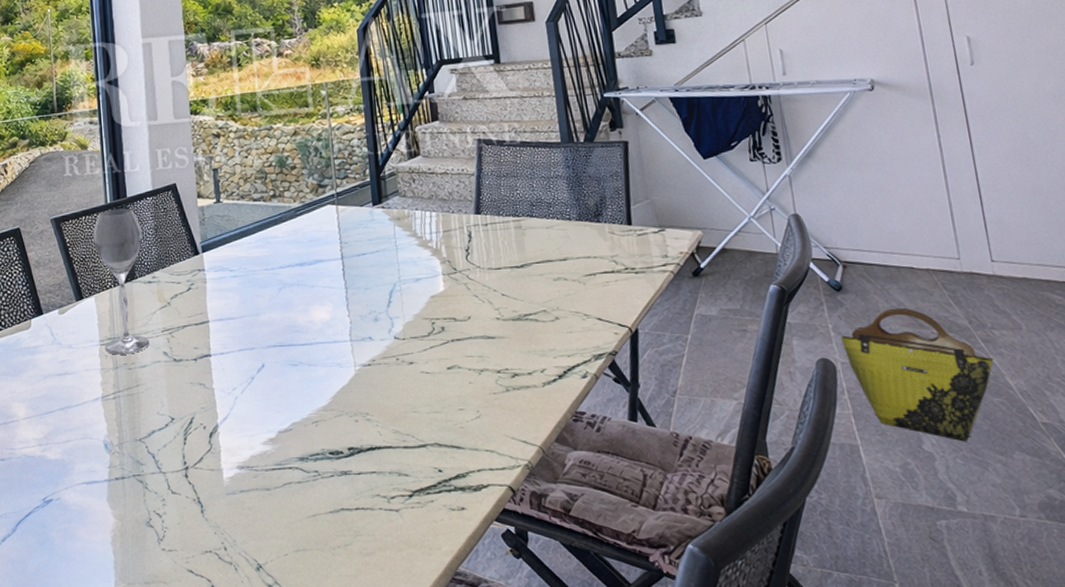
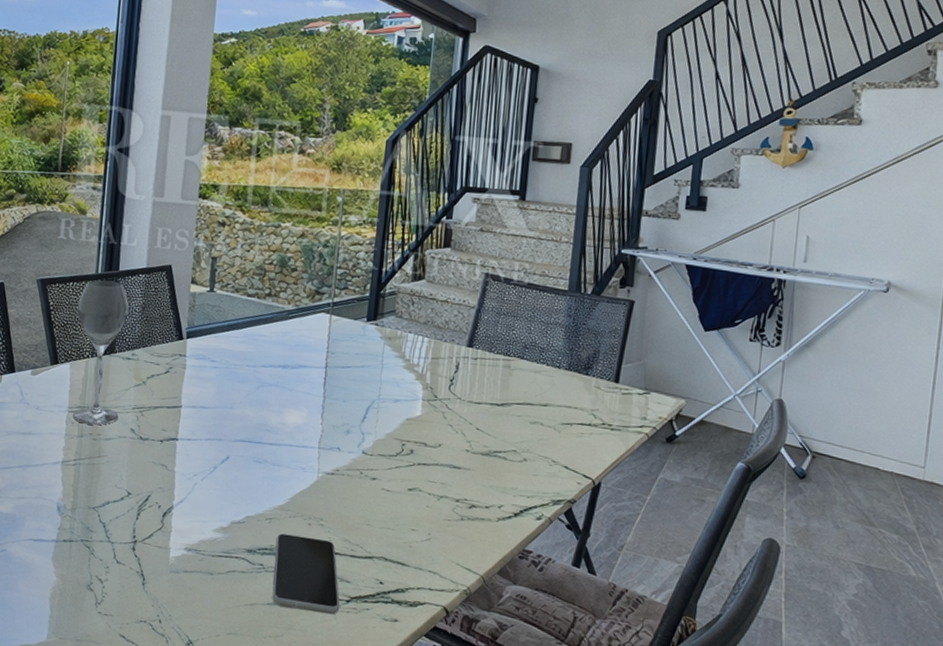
mobile phone: none [326,434,403,513] -> present [272,533,340,615]
tote bag: present [841,307,994,442] -> none [792,502,930,635]

